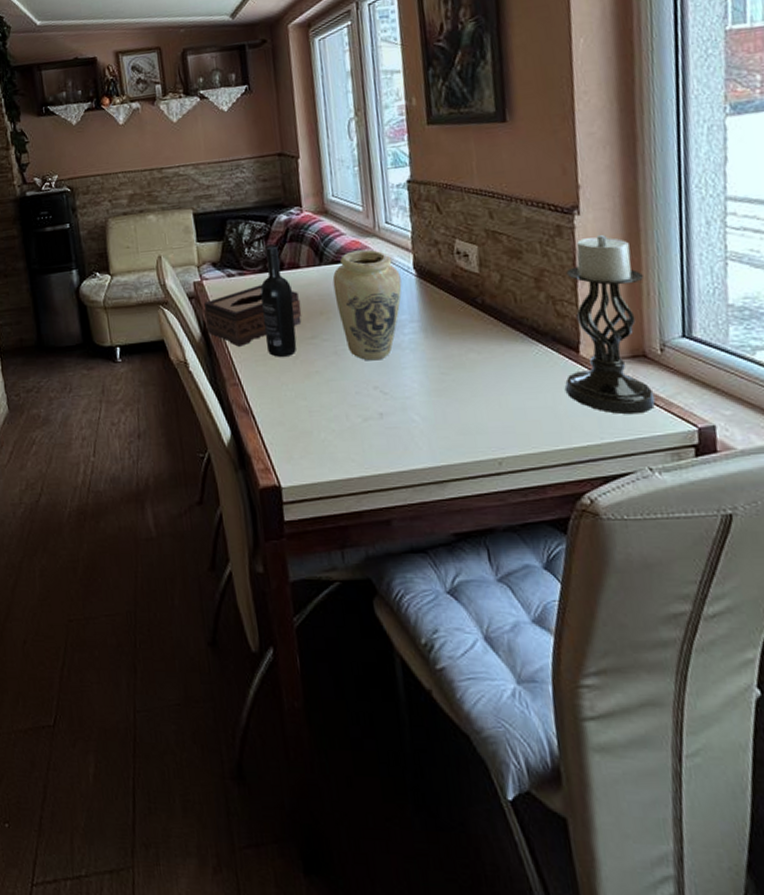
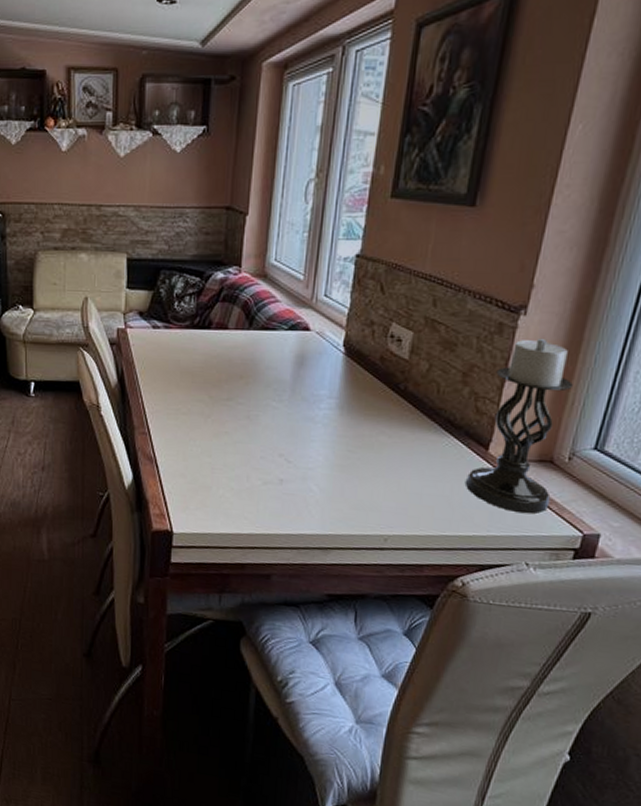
tissue box: present [204,285,302,347] -> none [123,341,222,398]
wine bottle: present [260,246,297,357] -> none [182,303,216,414]
vase: present [332,249,402,361] -> none [257,320,328,430]

